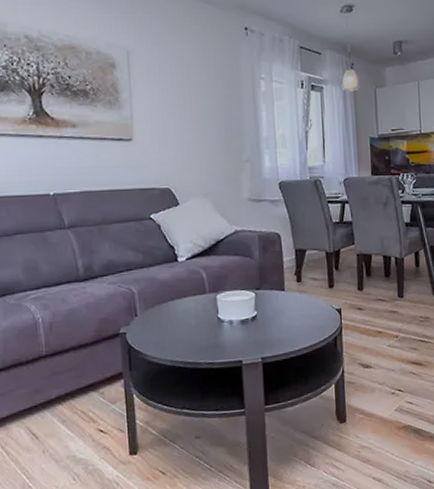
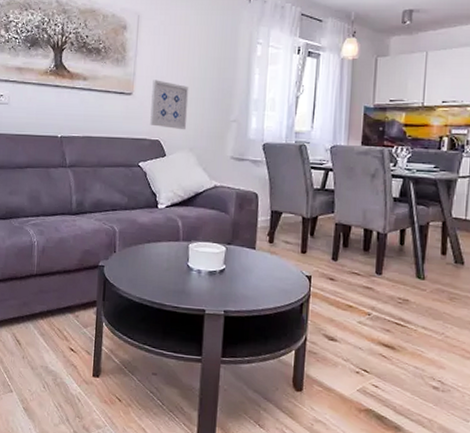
wall art: none [154,122,198,175] -> present [150,80,189,130]

